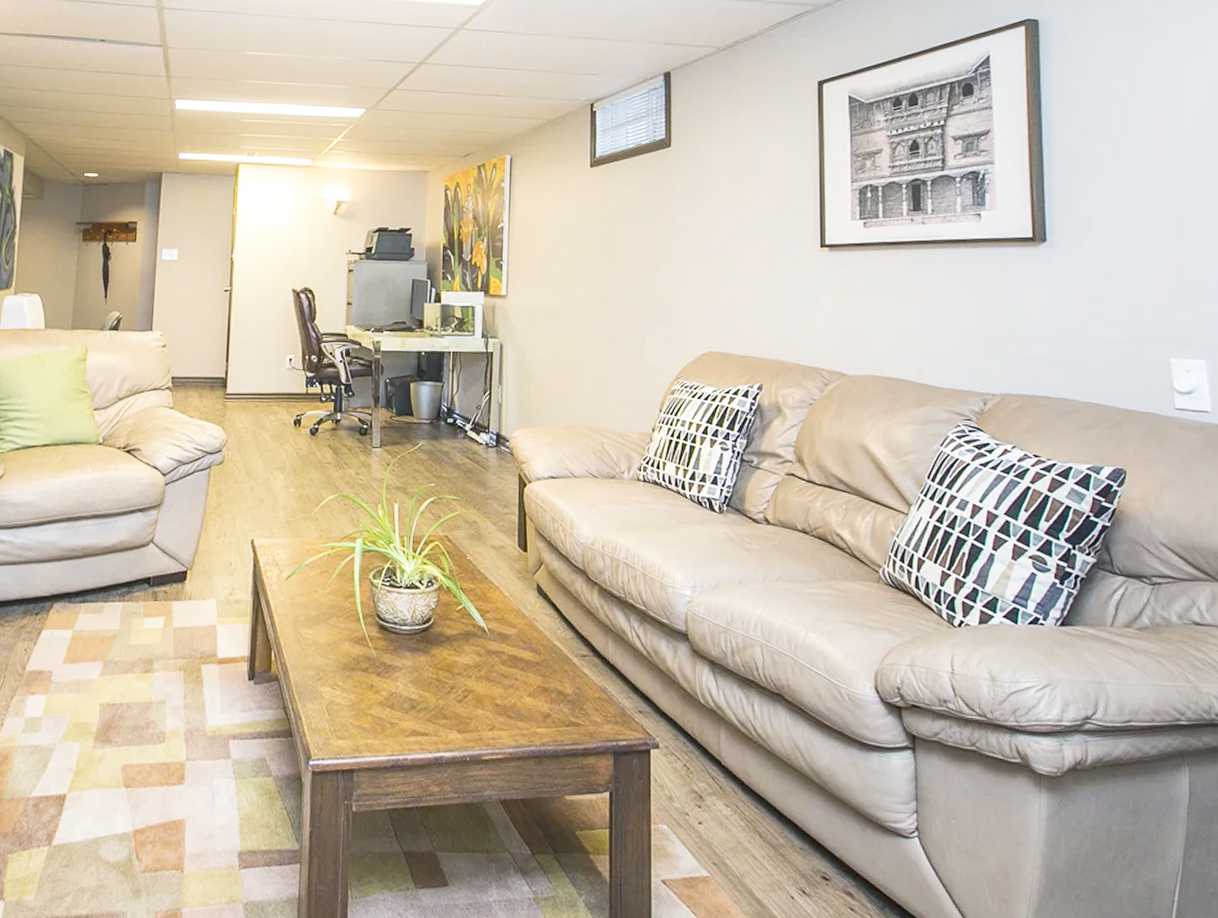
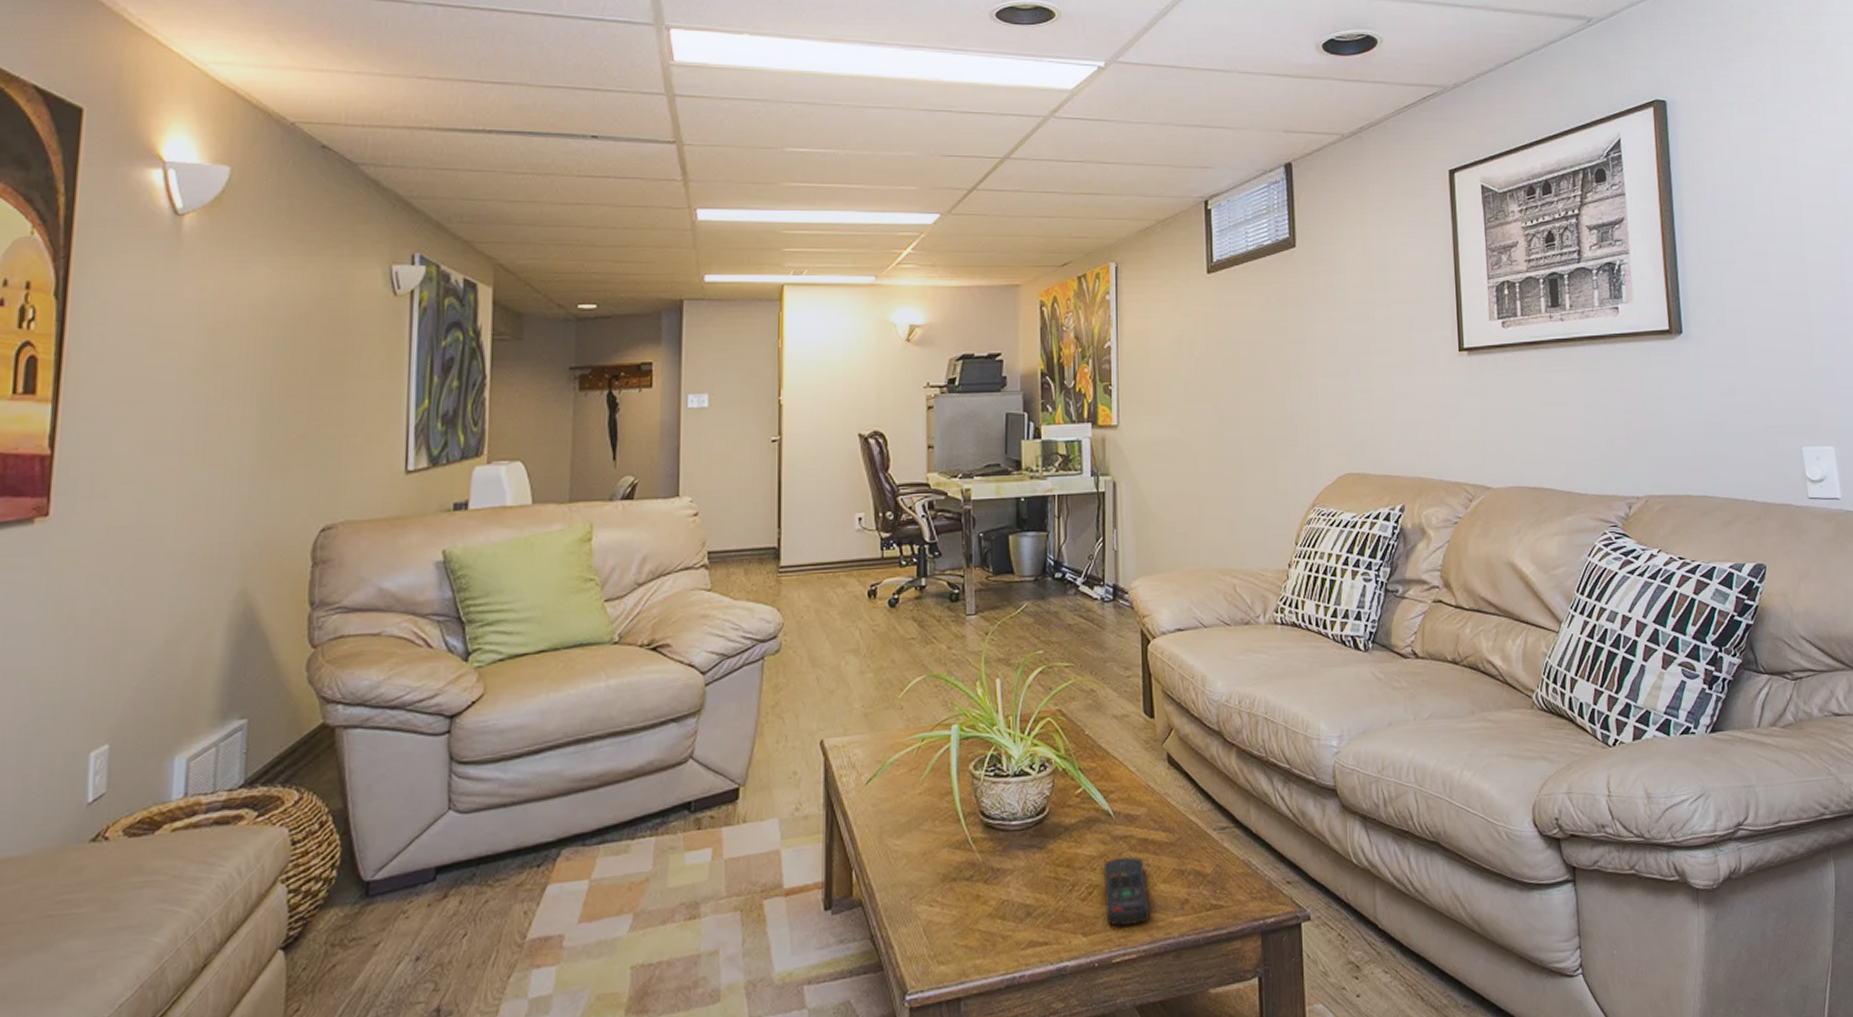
remote control: none [477,669,516,729] -> present [1103,856,1150,926]

